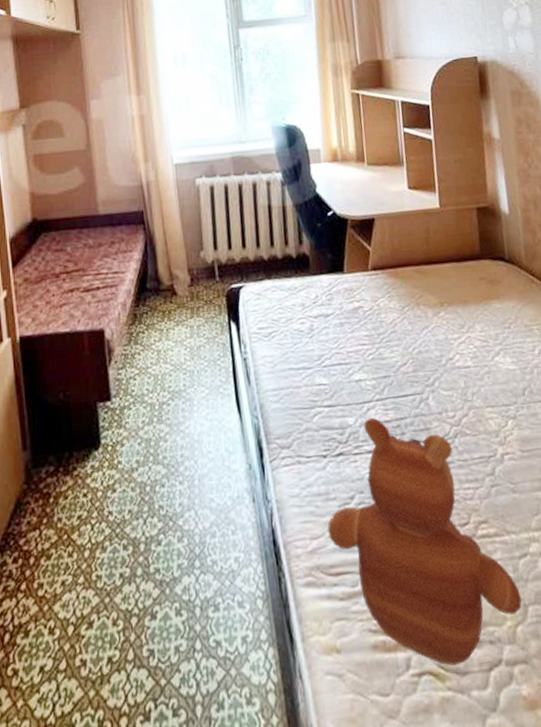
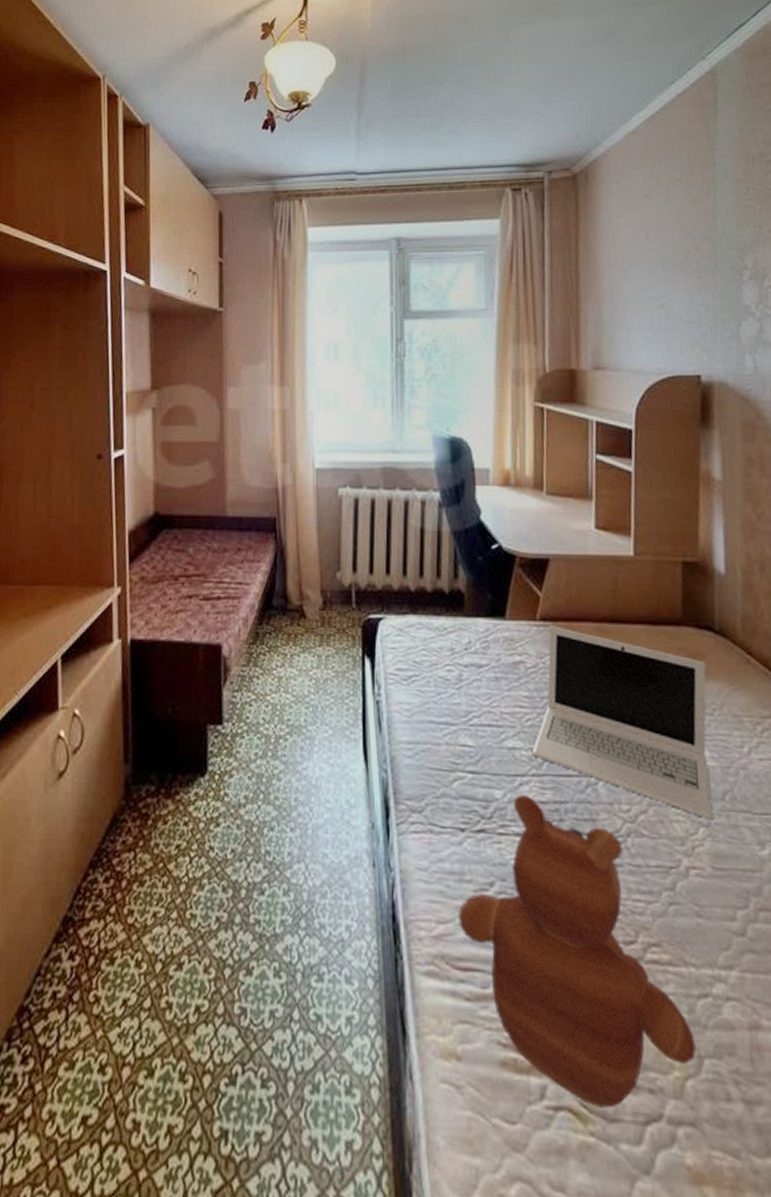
laptop: none [374,273,518,413] -> present [531,626,713,820]

